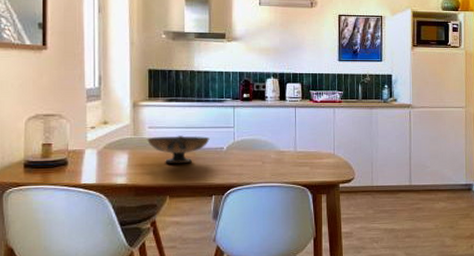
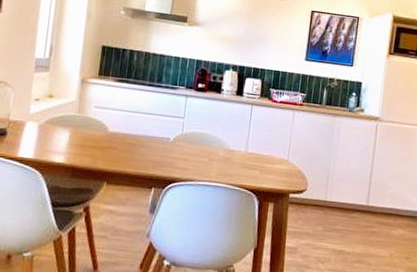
decorative bowl: present [146,135,210,163] -> none [90,117,157,150]

